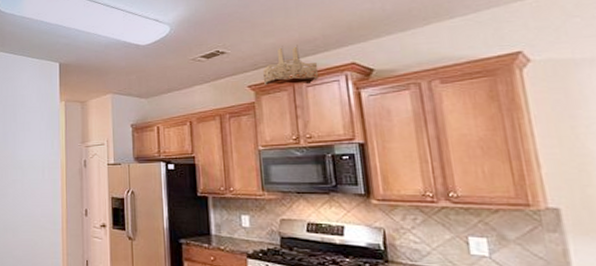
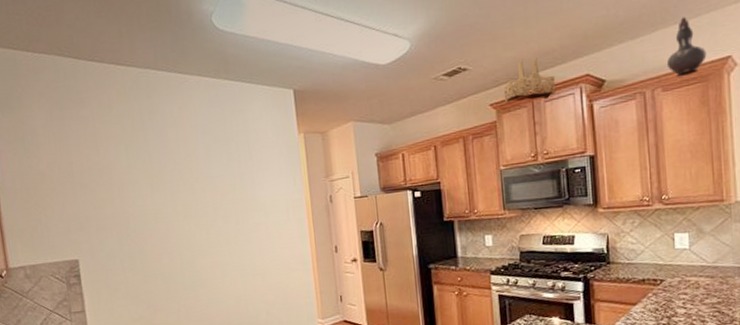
decorative vase: none [443,12,492,71] -> present [666,17,707,78]

